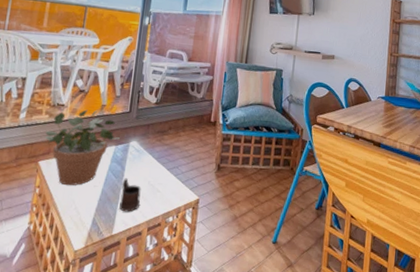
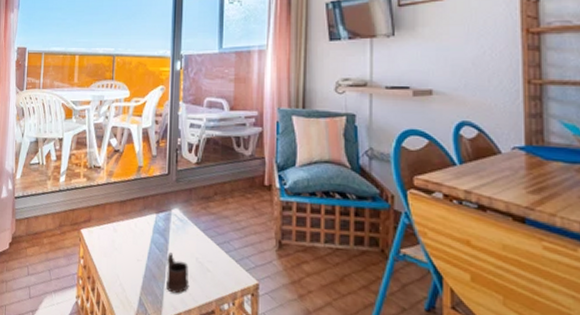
potted plant: present [44,109,120,186] -> none [84,171,160,259]

